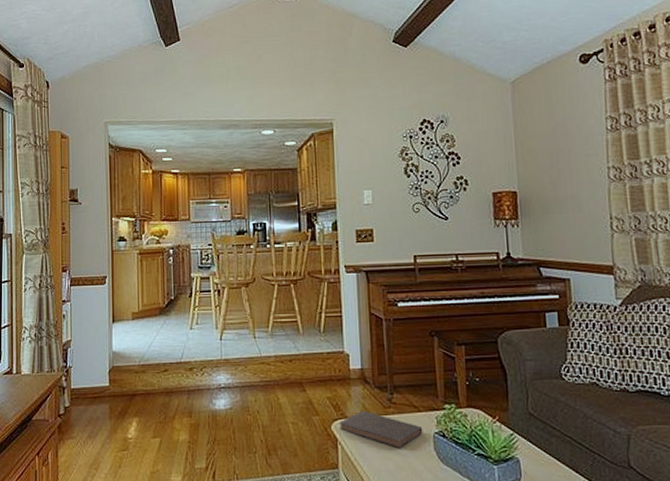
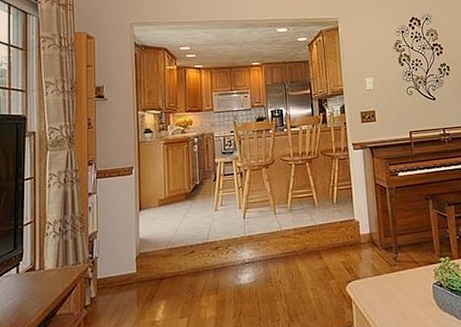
book: present [339,411,423,449] -> none [353,271,424,302]

